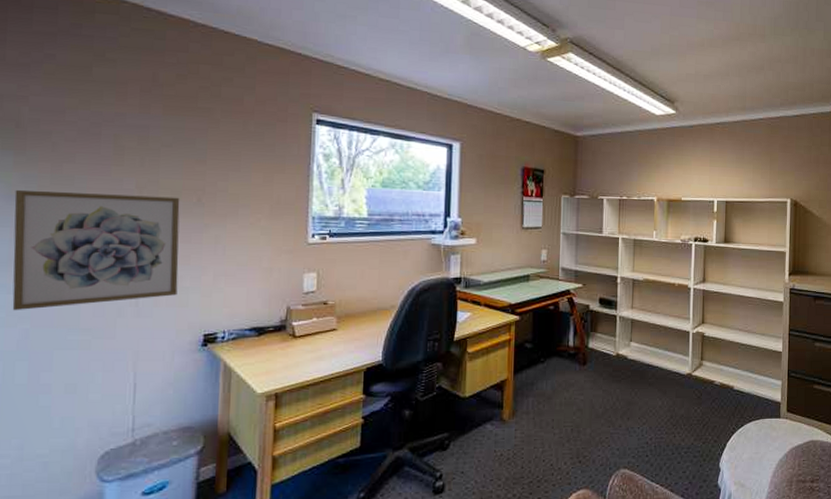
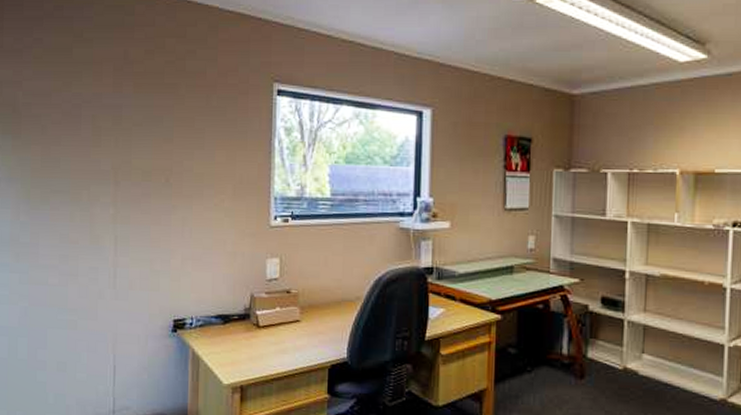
wall art: present [12,189,180,311] -> none [13,172,150,290]

